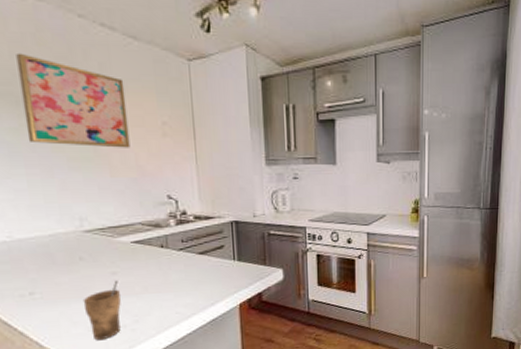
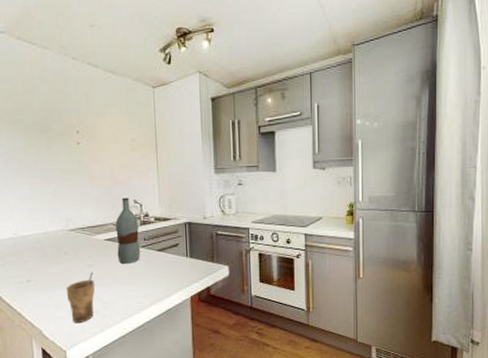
wall art: present [16,53,131,148] -> none [27,89,107,161]
bottle: none [145,192,178,270] -> present [115,197,141,264]

